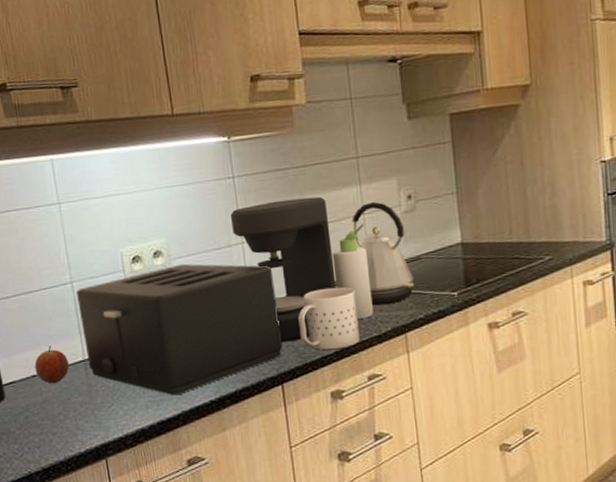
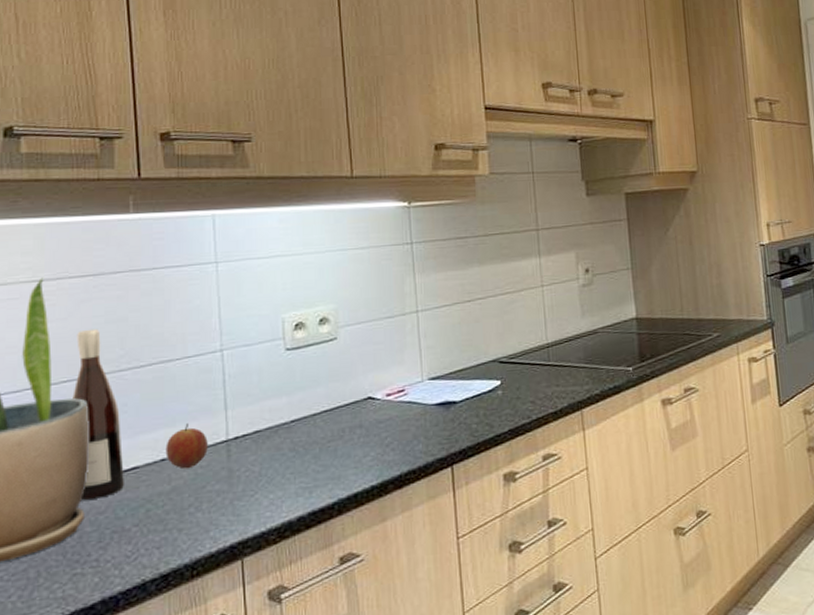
toaster: present [76,263,283,396] -> none [227,332,454,481]
coffee maker: present [230,196,336,343] -> none [405,266,513,419]
mug: present [298,287,360,350] -> none [472,360,535,428]
bottle: present [332,224,373,319] -> none [510,296,550,394]
kettle: present [351,201,415,306] -> none [530,273,592,380]

